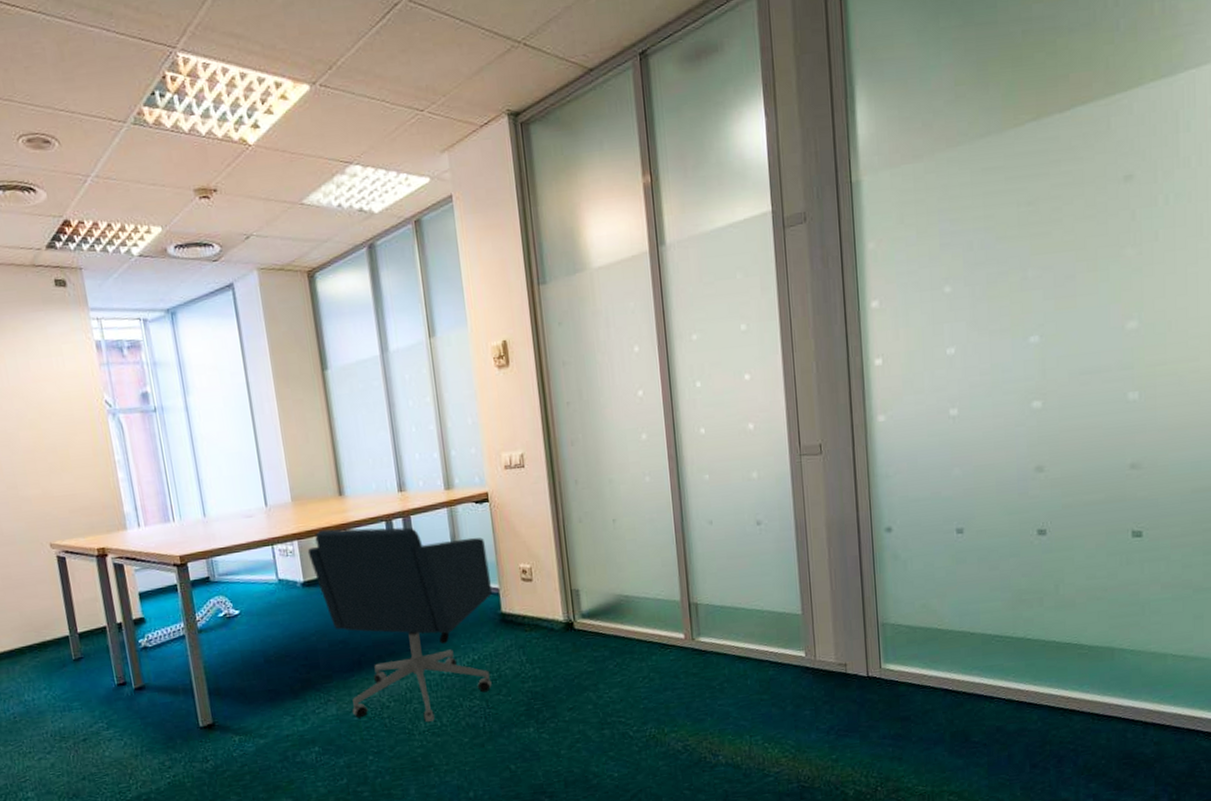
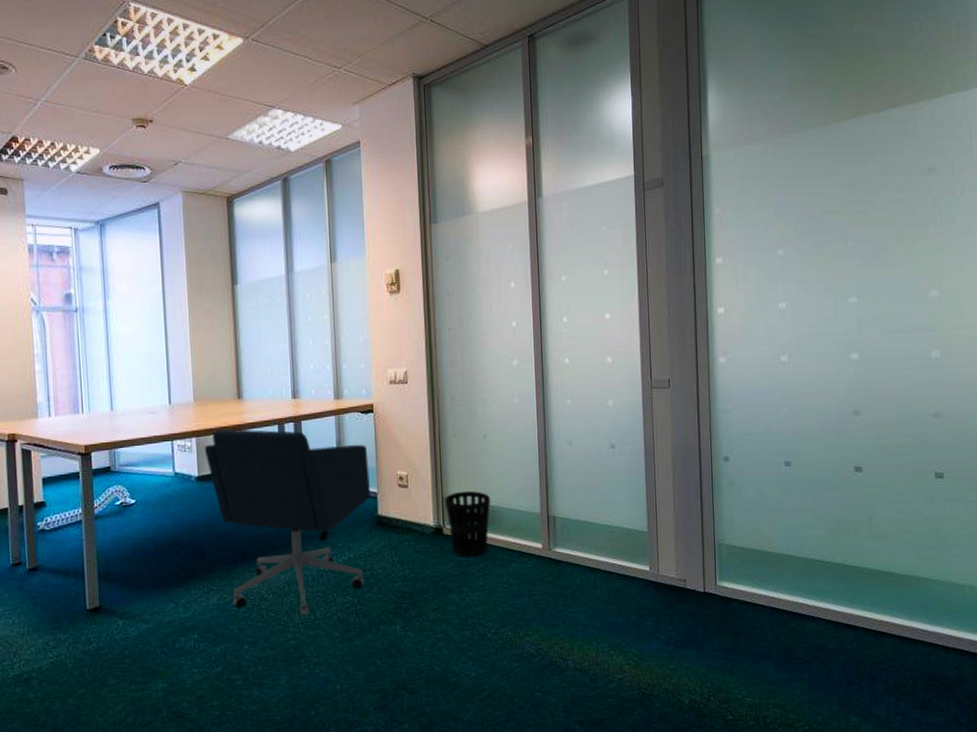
wastebasket: none [573,581,625,653] -> present [444,490,490,557]

